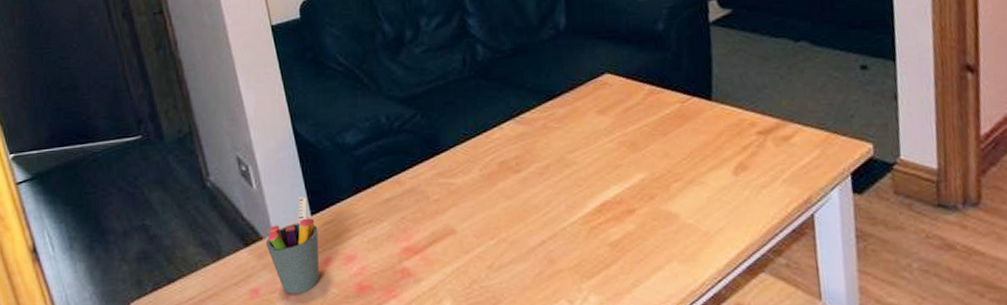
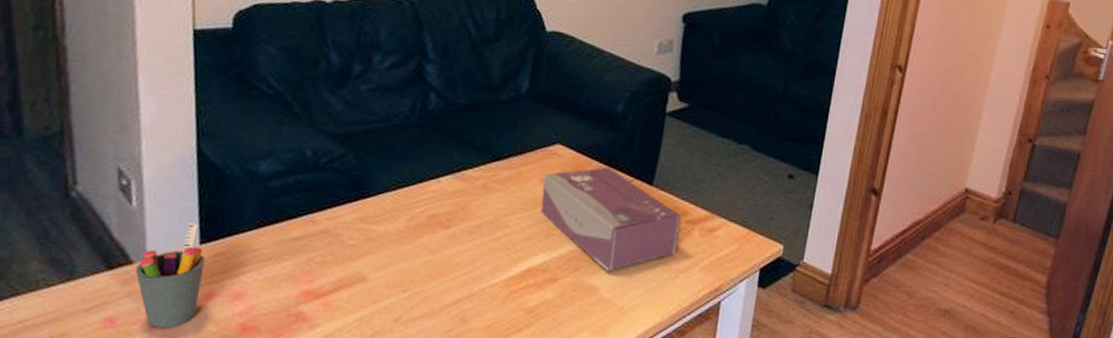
tissue box: none [599,88,753,196] -> present [541,166,682,271]

